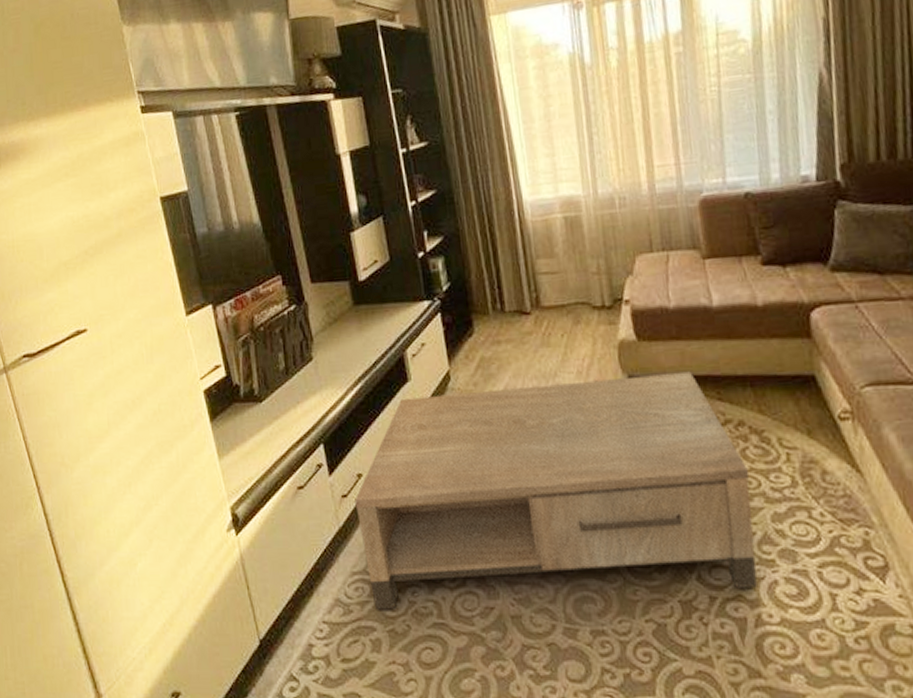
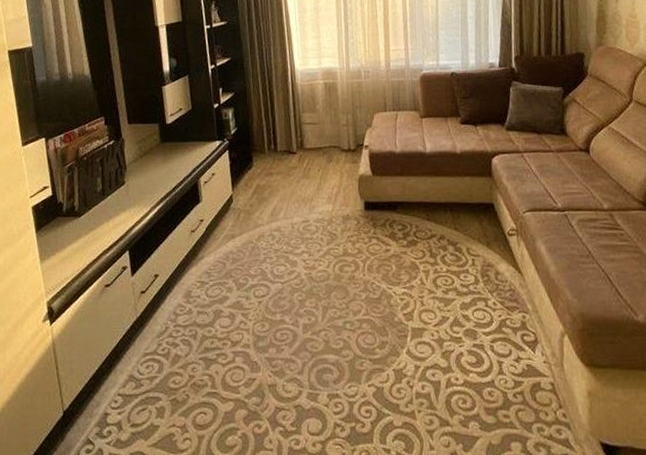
coffee table: present [355,371,757,610] -> none [151,199,449,383]

